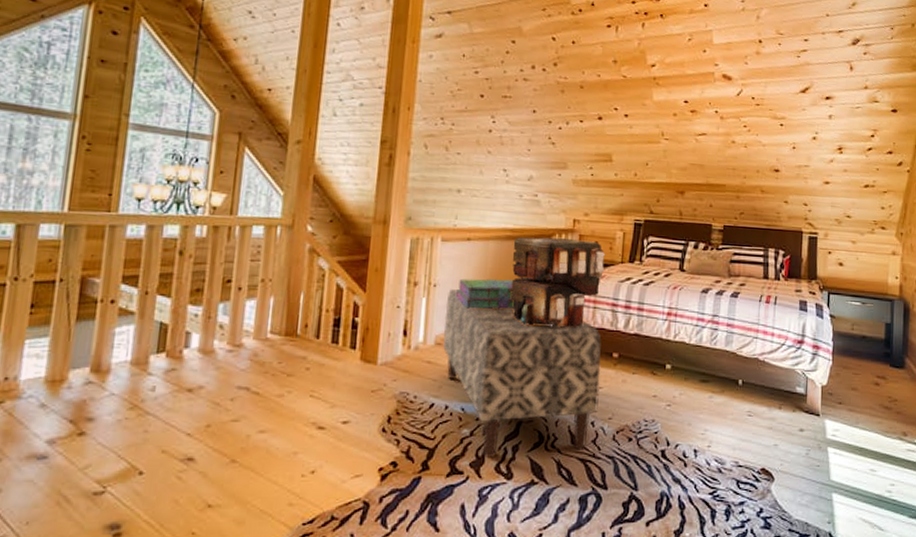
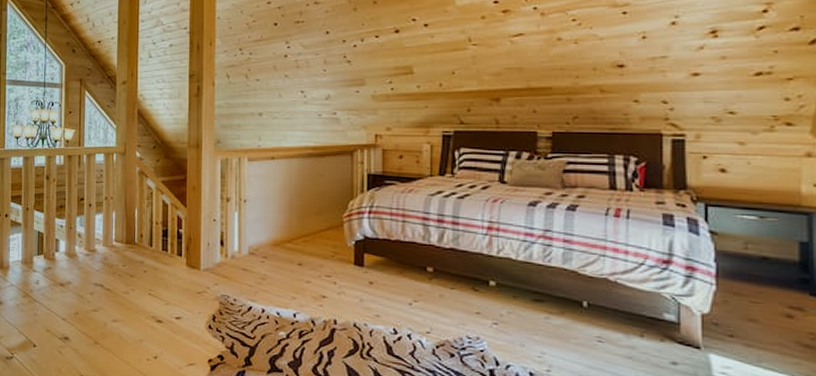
bench: present [443,289,601,459] -> none [255,204,415,362]
stack of books: present [455,278,514,309] -> none [264,194,320,223]
decorative box: present [510,237,606,329] -> none [315,153,413,242]

